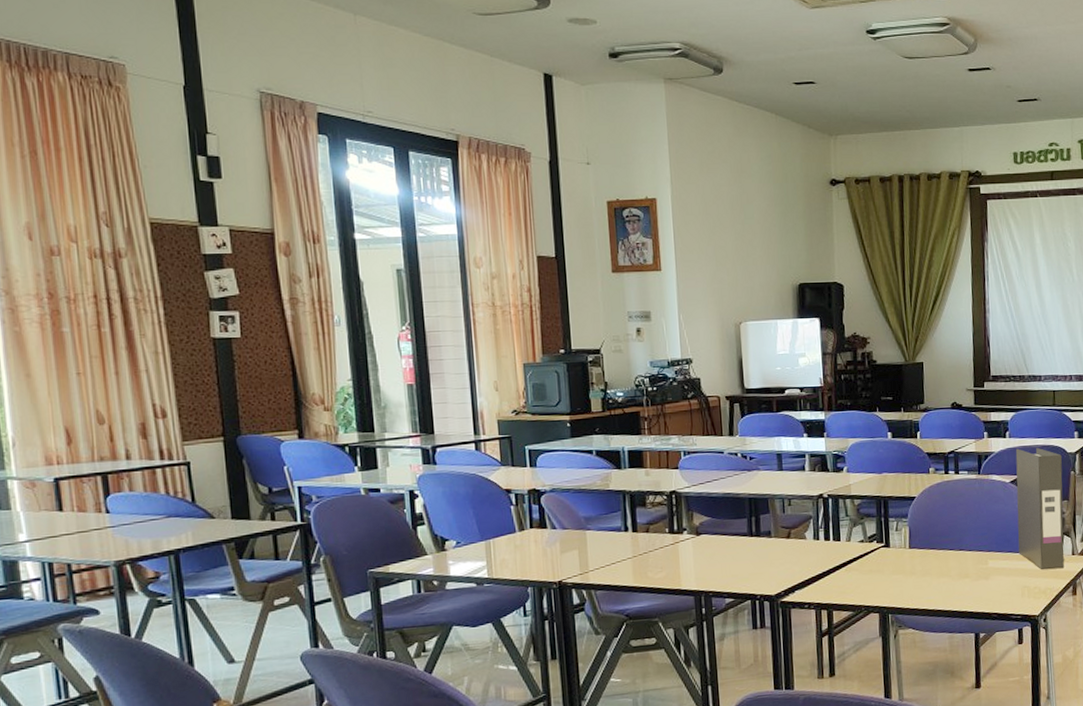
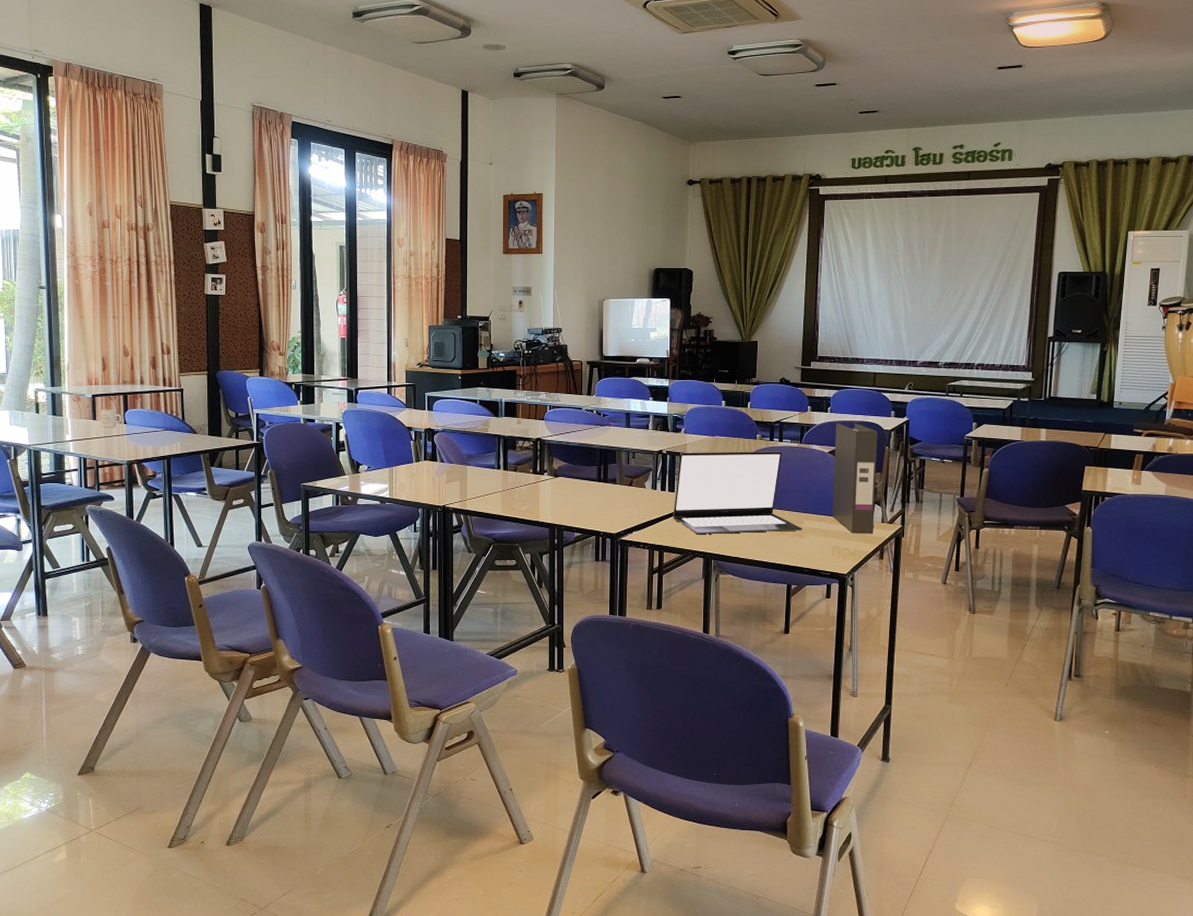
mug: none [68,495,103,522] -> present [100,409,122,429]
laptop: none [840,485,988,587] -> present [673,451,803,534]

